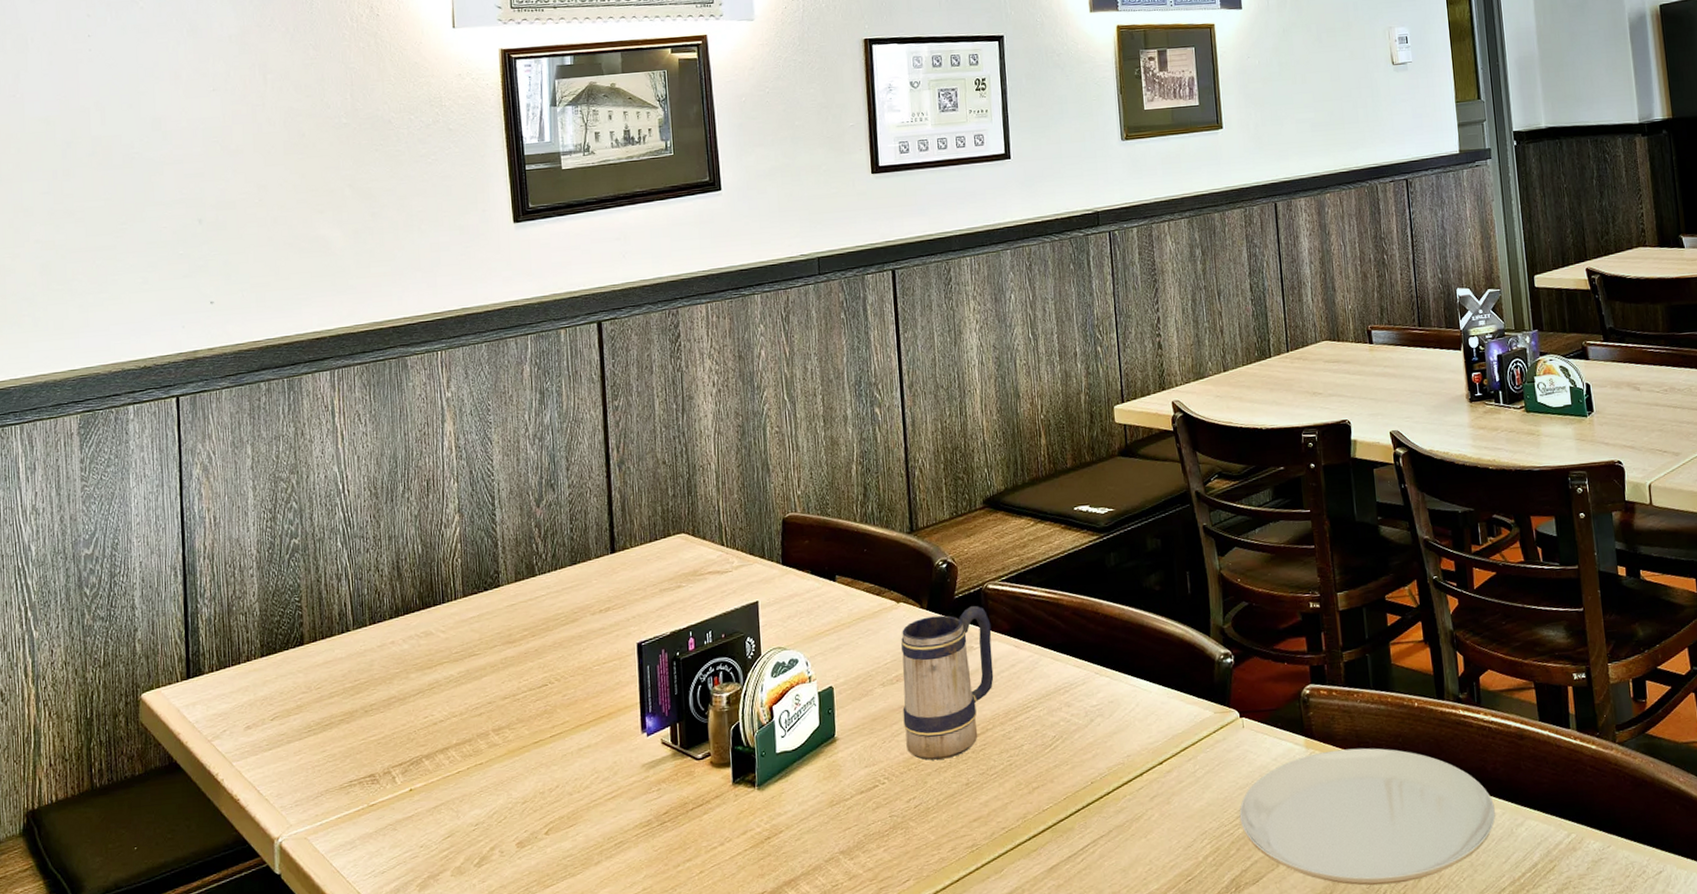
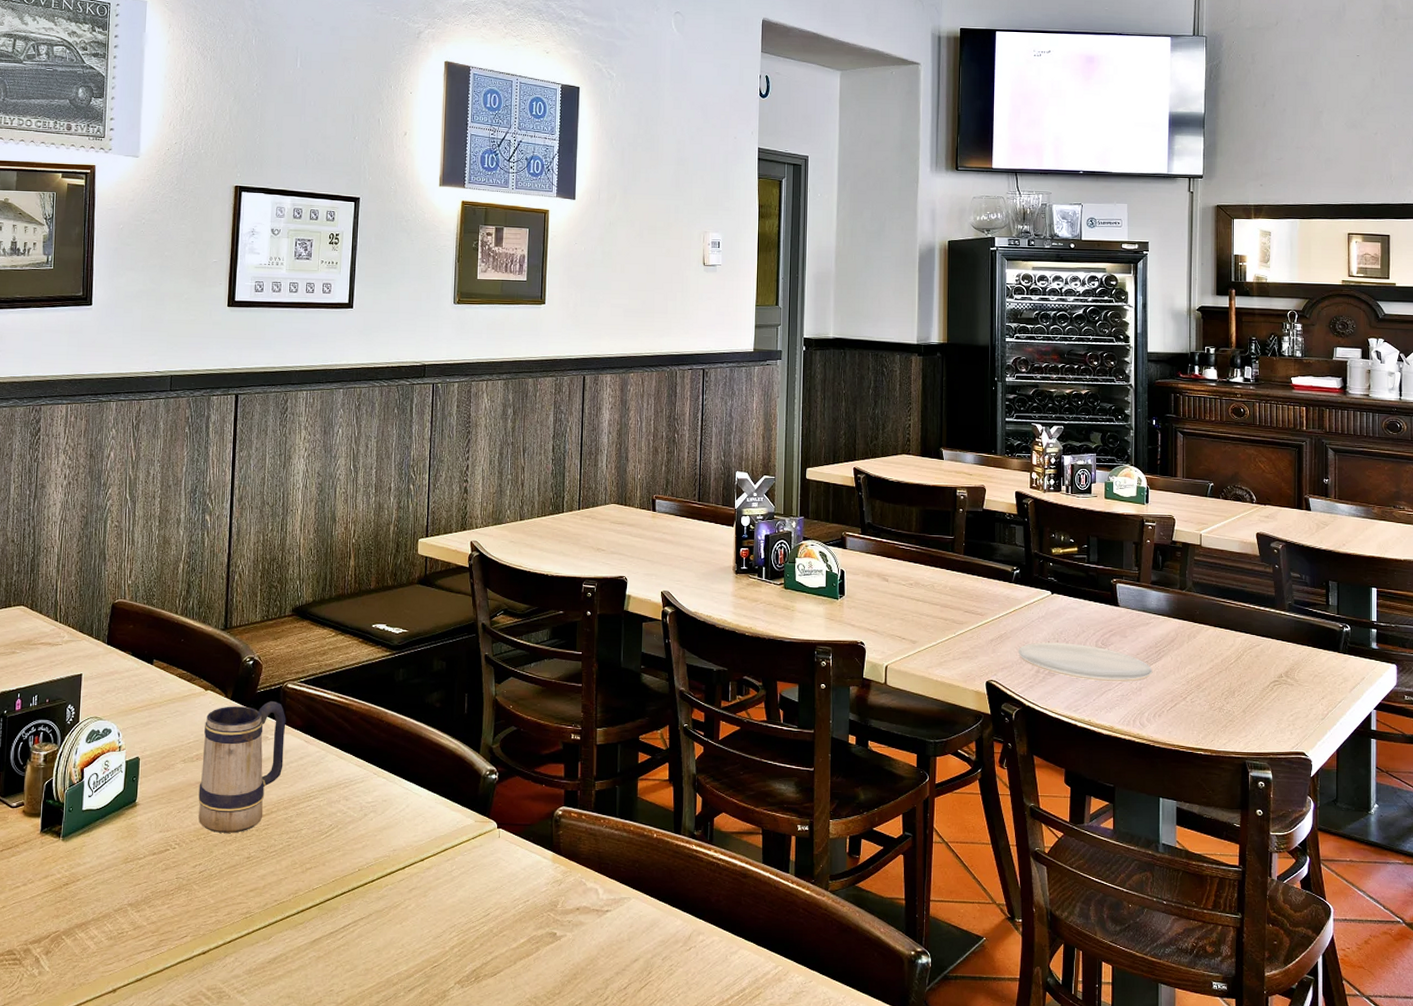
plate: present [1239,748,1496,886] -> none [486,867,713,991]

